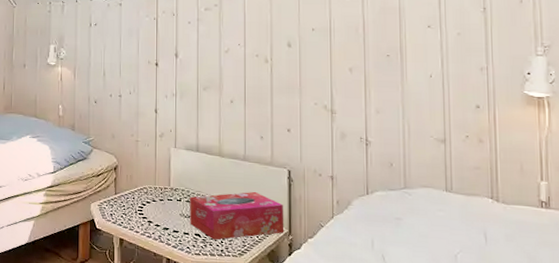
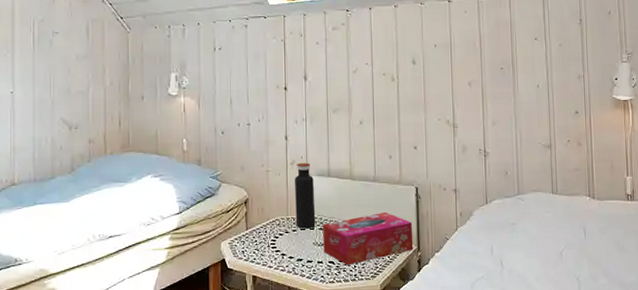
water bottle: none [163,135,183,200] -> present [295,162,316,229]

